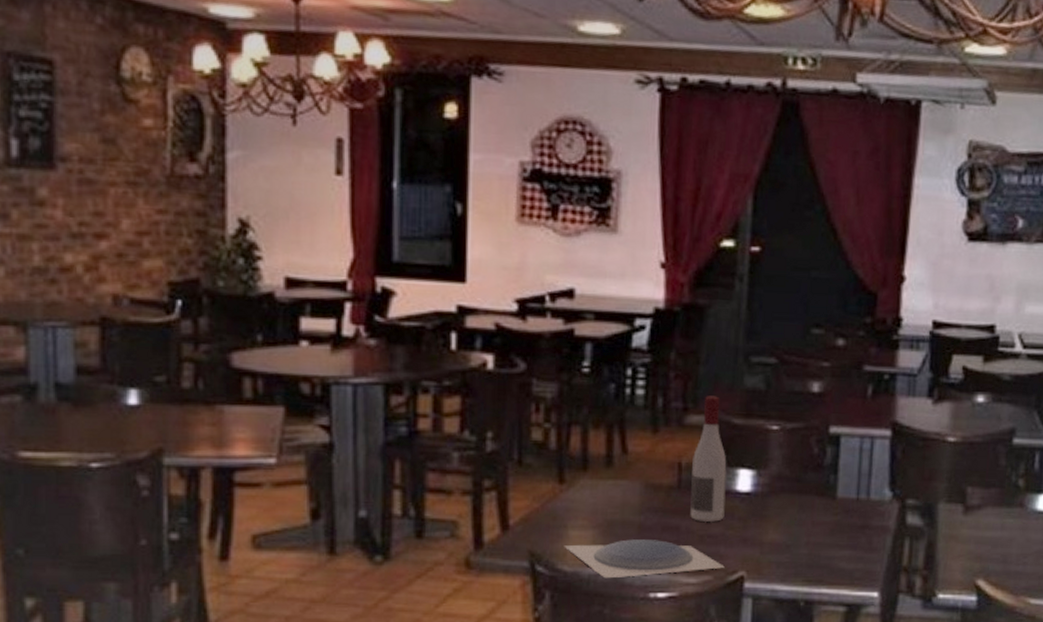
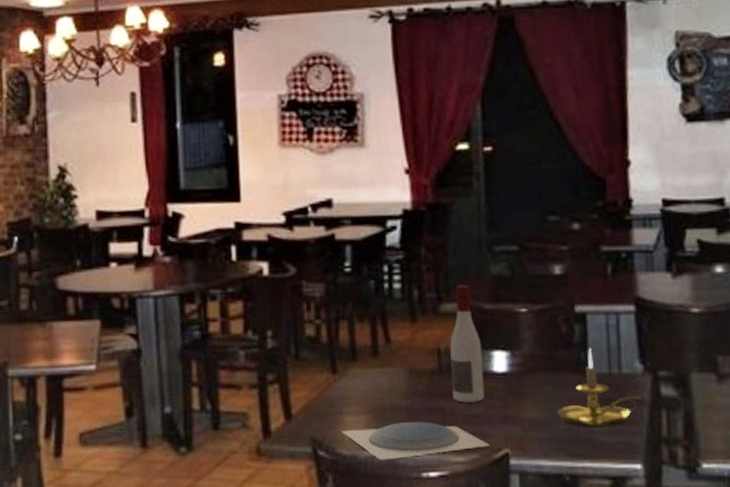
candle holder: none [799,472,887,553] -> present [557,348,642,427]

